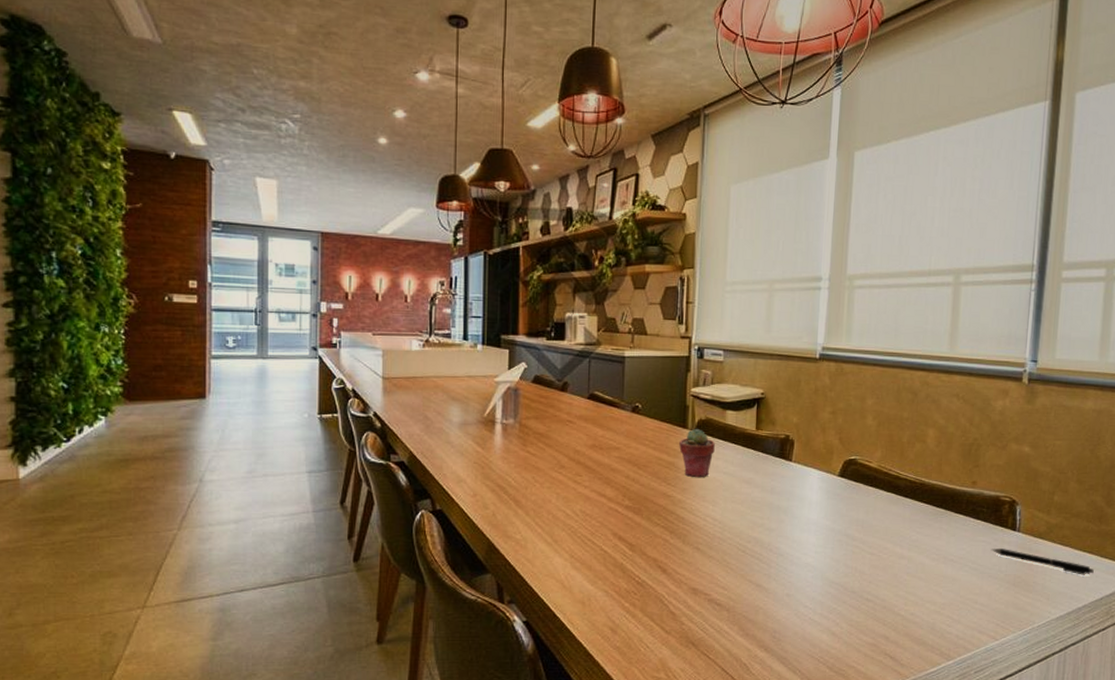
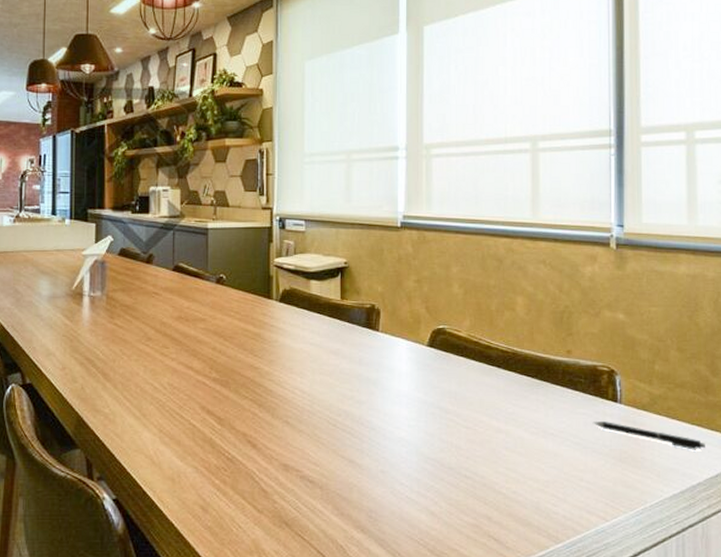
potted succulent: present [679,428,715,477] -> none [265,298,300,348]

